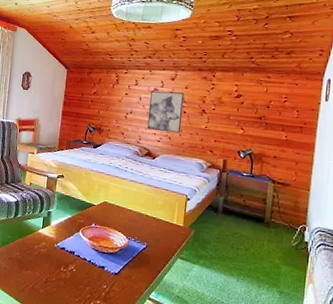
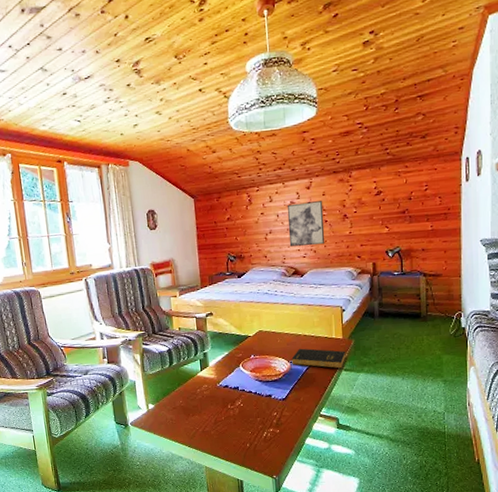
book: none [130,227,184,256] -> present [291,348,346,369]

